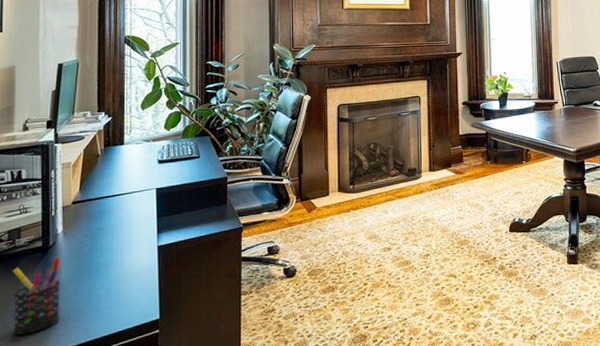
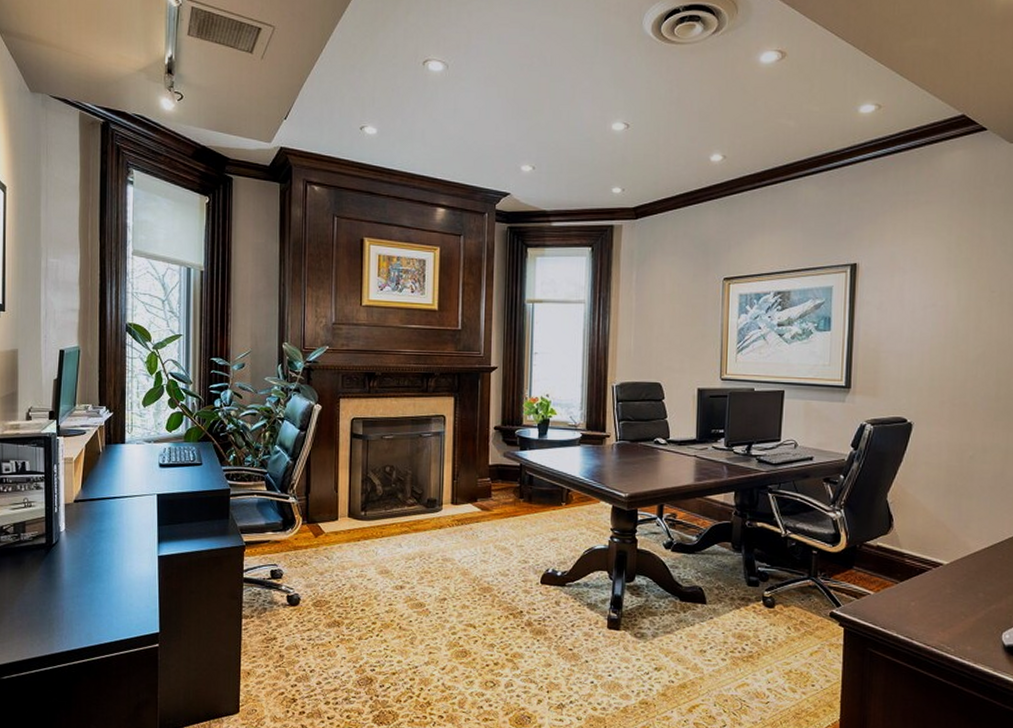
pen holder: present [12,257,61,335] -> none [18,556,64,632]

